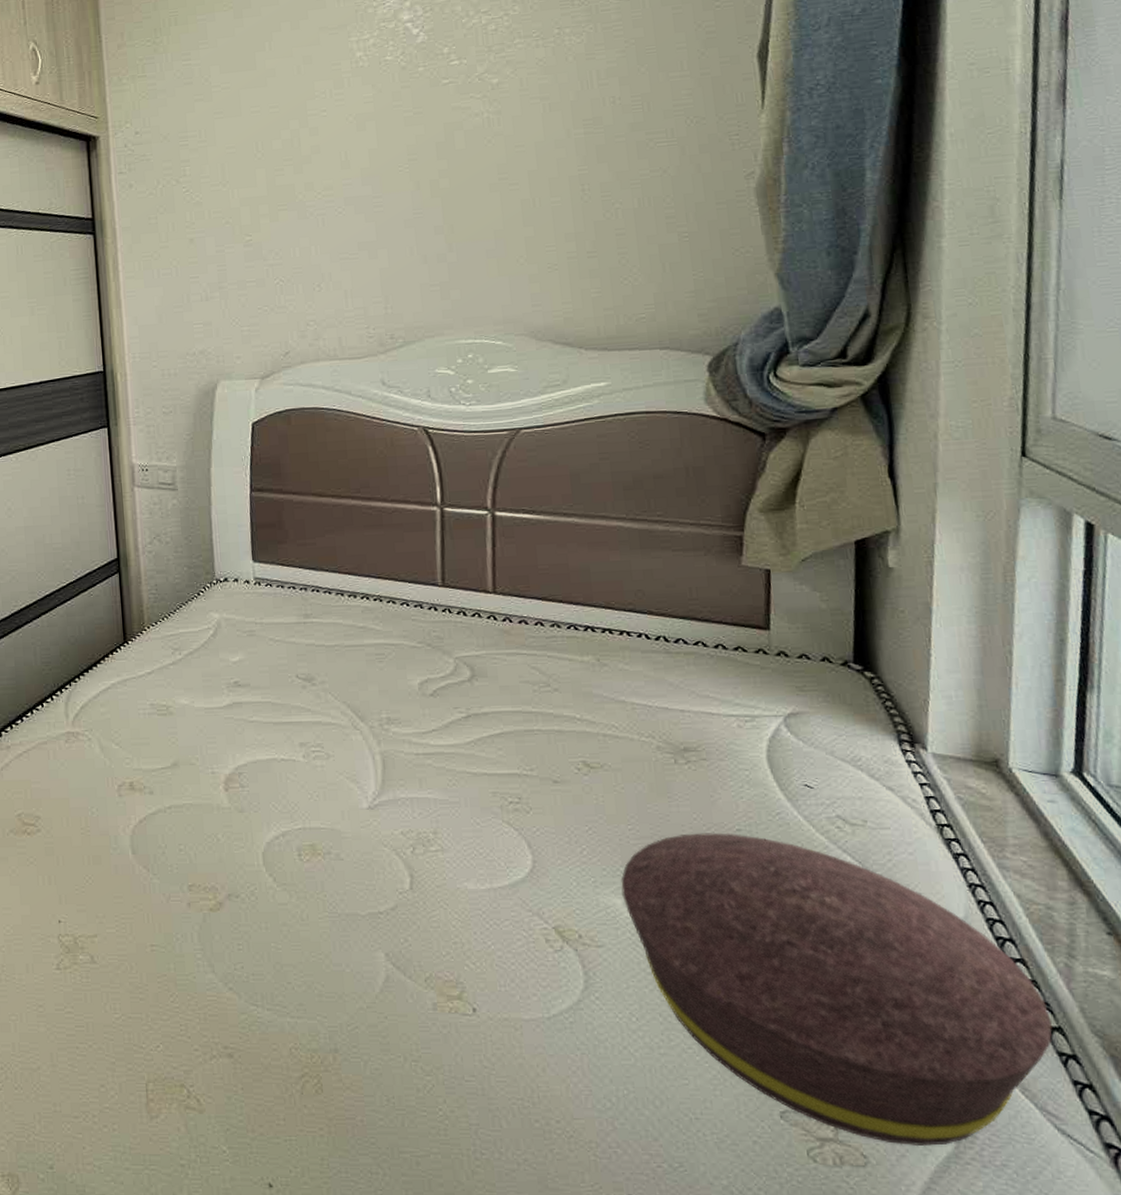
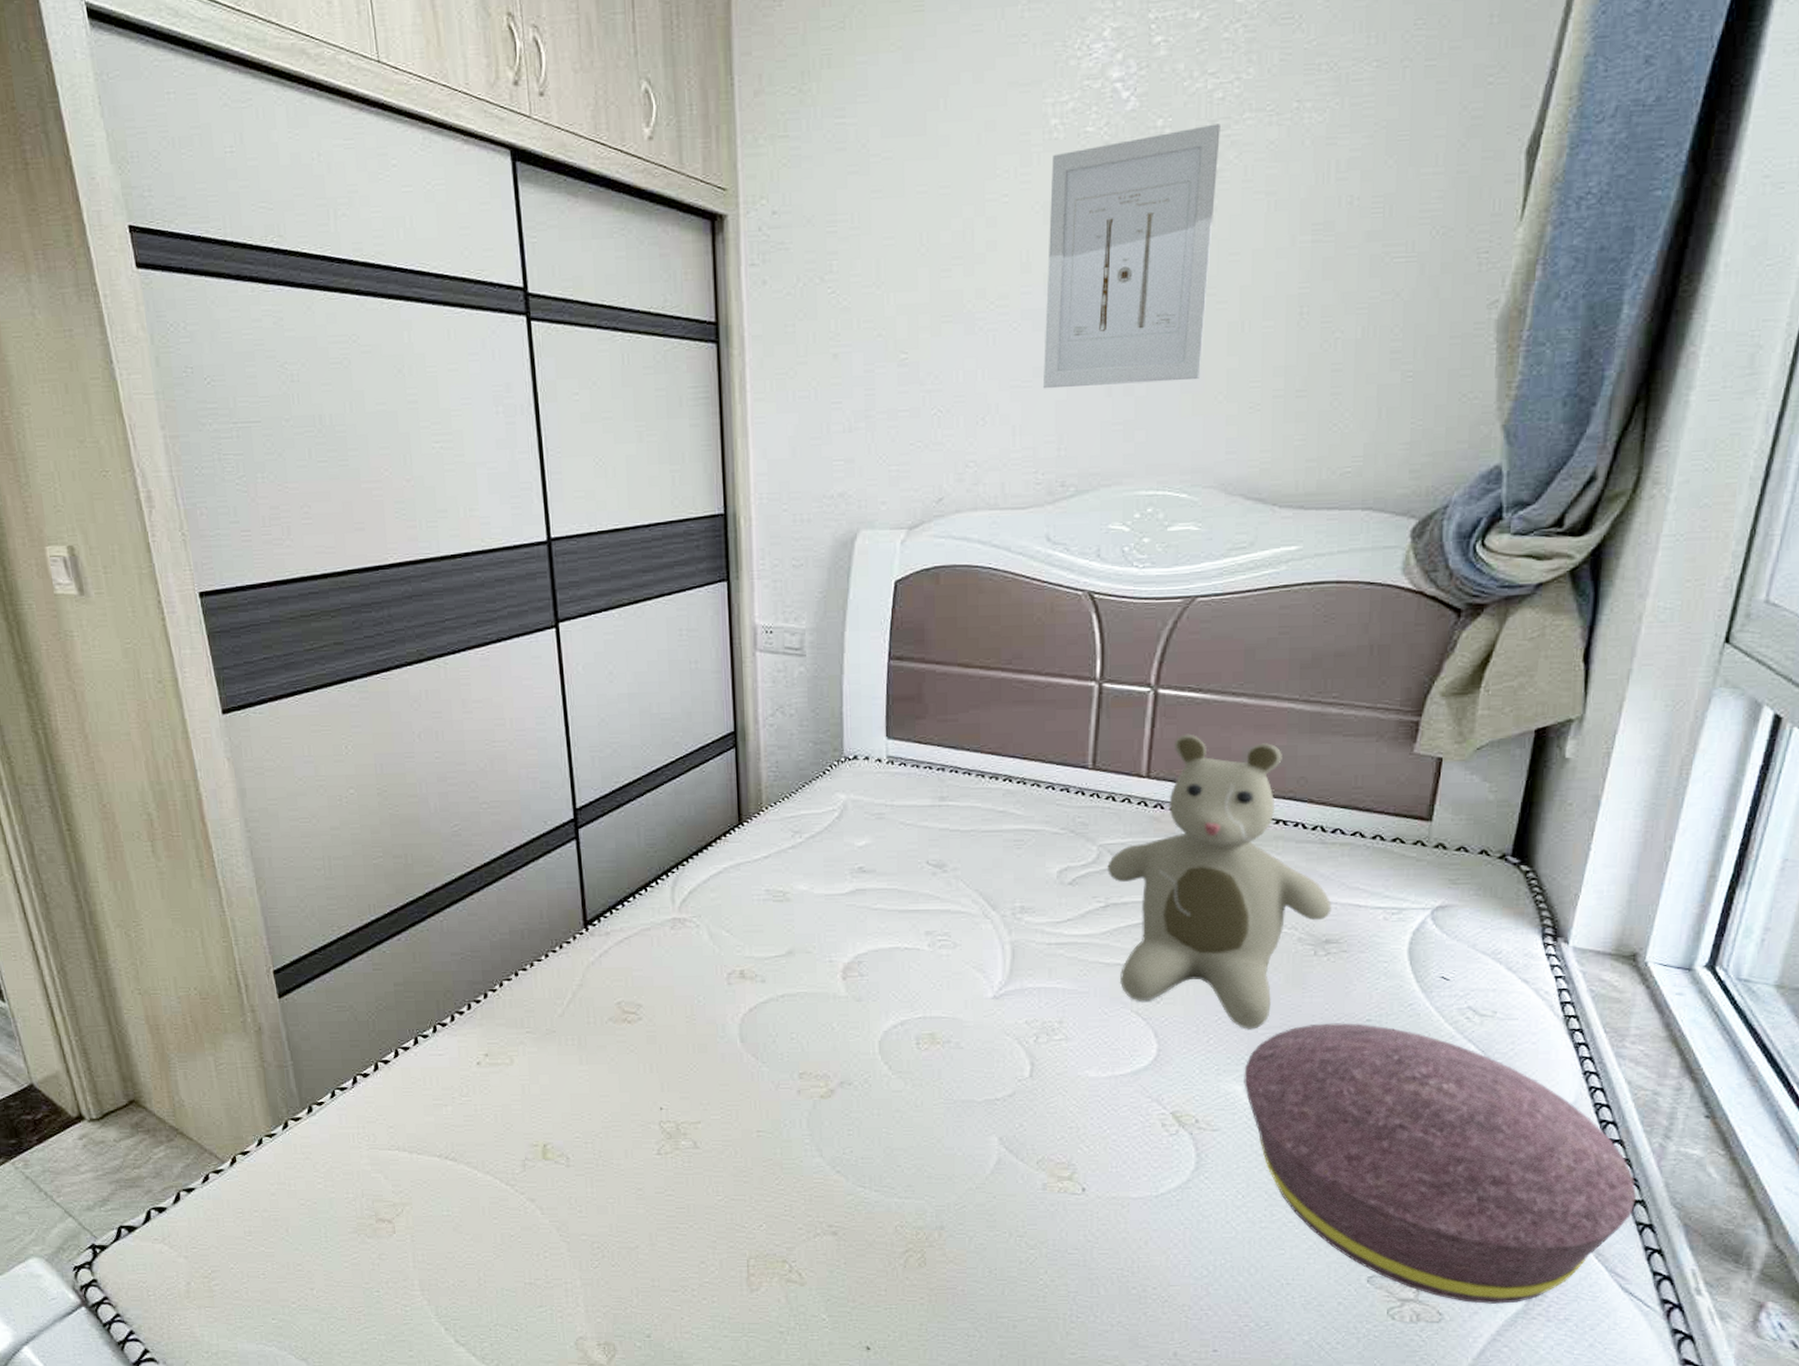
wall art: none [360,48,502,260] -> present [1042,123,1220,389]
teddy bear: none [465,552,686,840] -> present [1107,733,1332,1030]

